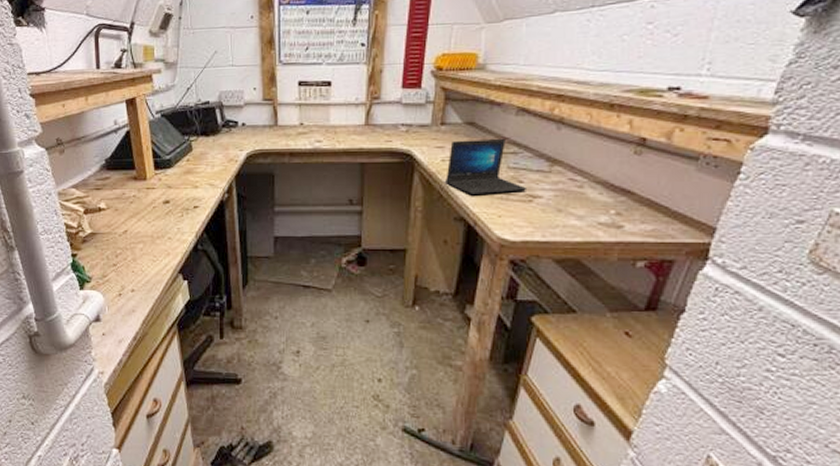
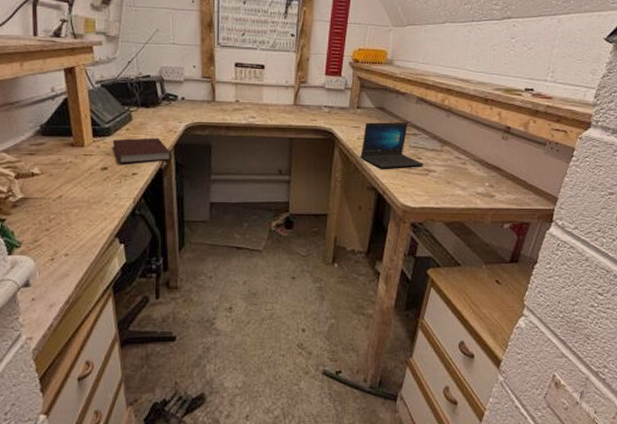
notebook: none [174,168,232,197] -> present [113,138,170,164]

